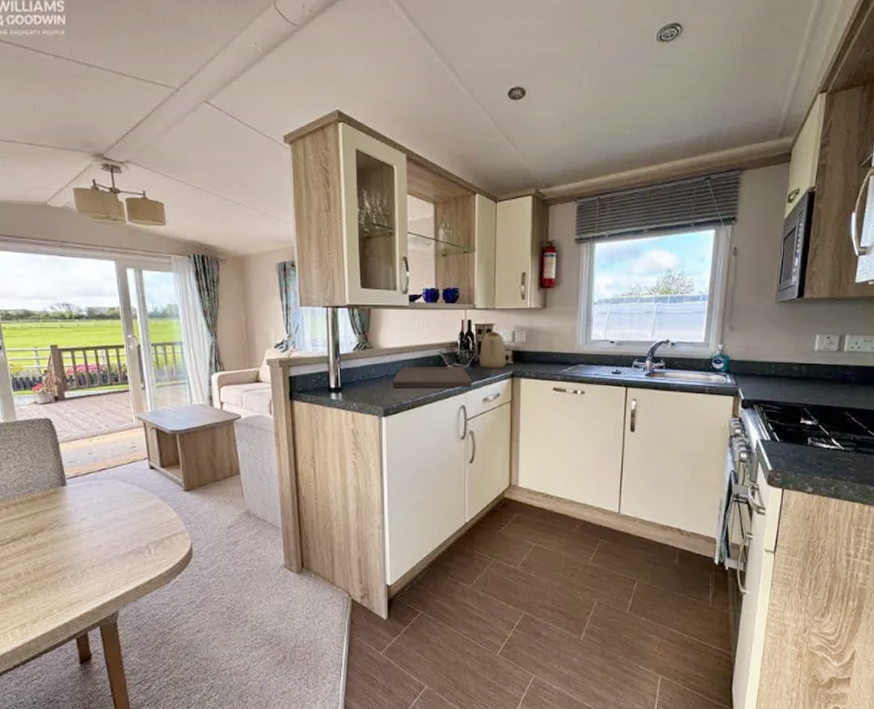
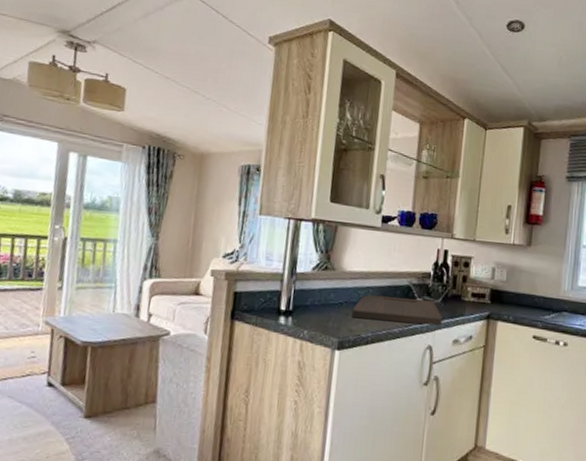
kettle: present [479,331,507,369] -> none [452,264,484,308]

